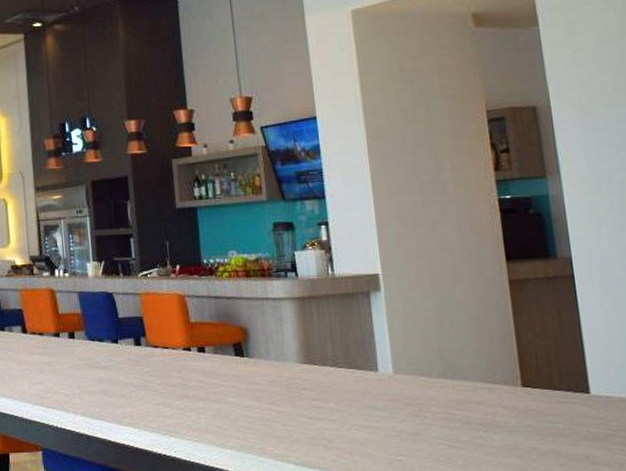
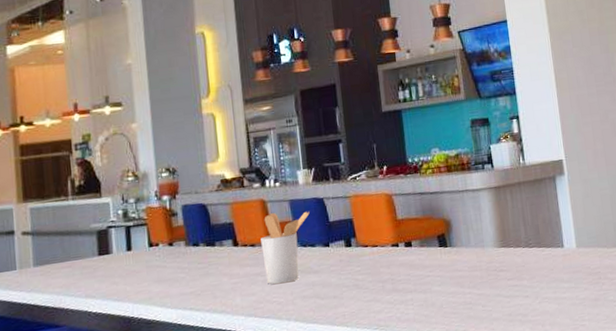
utensil holder: none [49,304,99,376] -> present [261,211,310,285]

